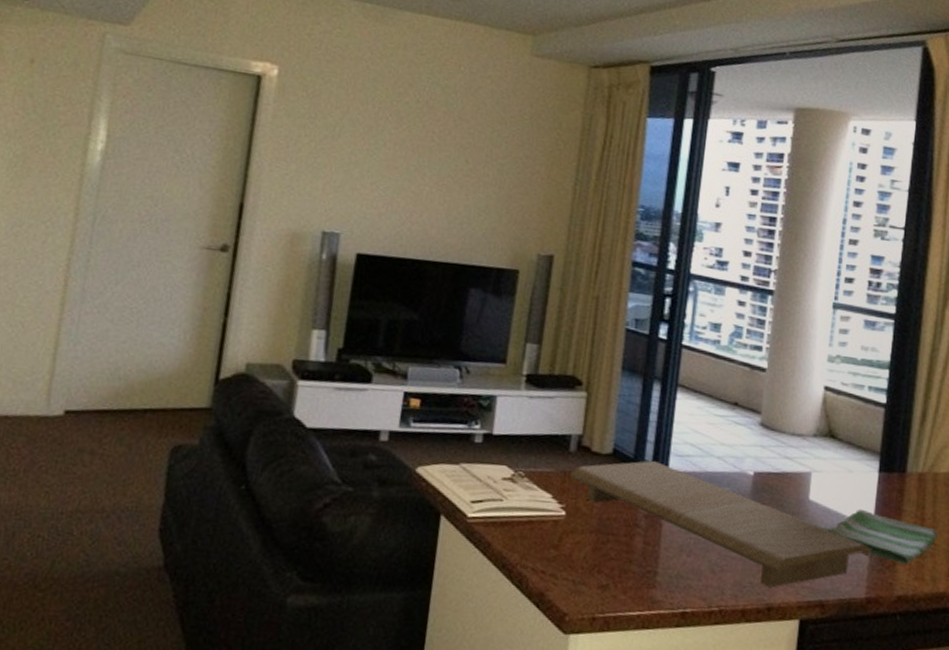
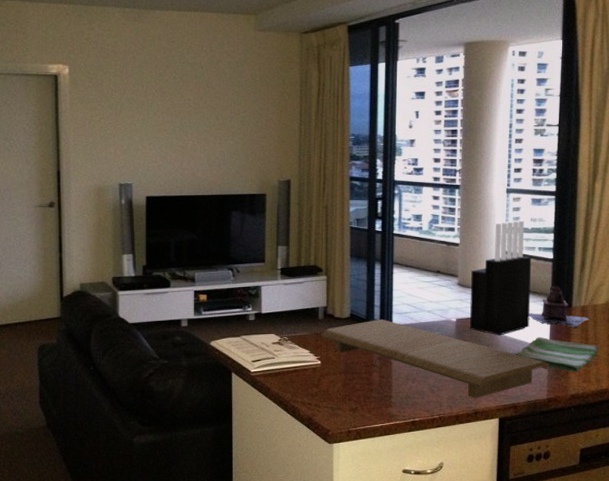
knife block: none [770,347,859,502] -> present [469,220,532,336]
teapot: none [849,441,927,502] -> present [529,286,589,328]

